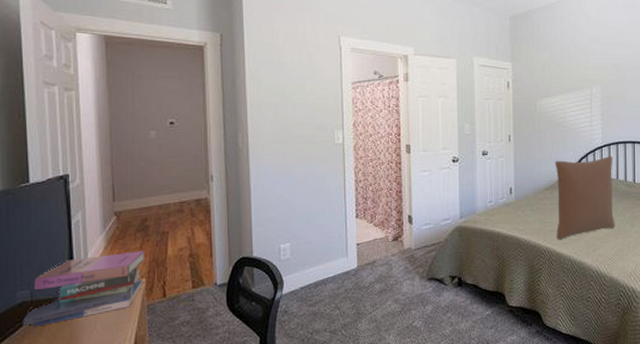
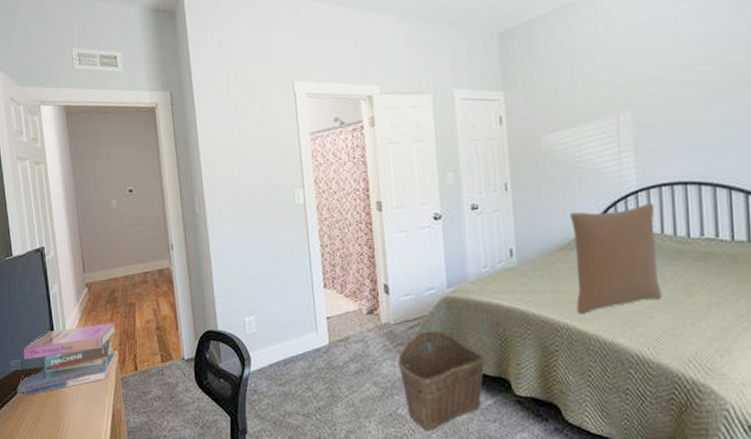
wicker basket: none [416,254,486,338] -> present [397,331,485,430]

